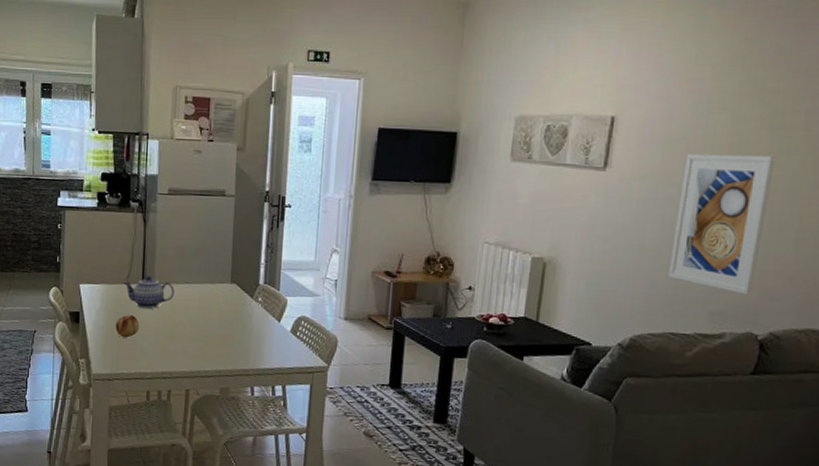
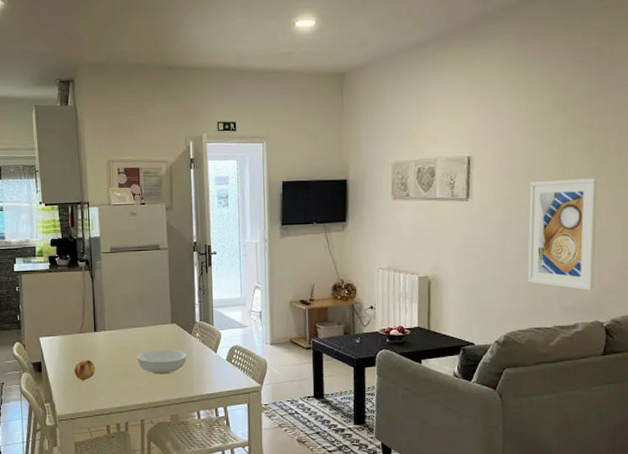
teapot: present [123,275,174,309] -> none [77,324,123,353]
serving bowl: none [188,311,245,341] -> present [137,350,187,375]

